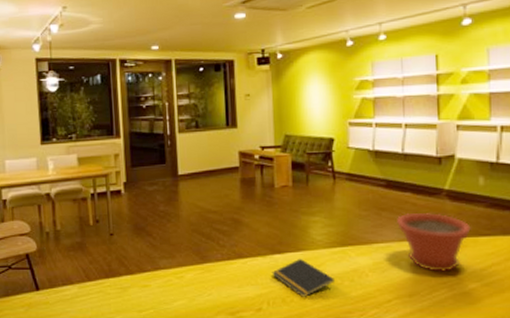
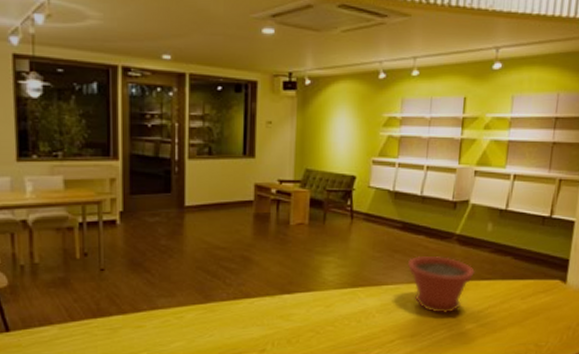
notepad: present [272,259,334,297] -> none [279,300,342,338]

